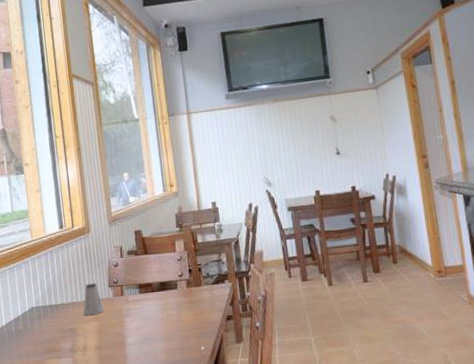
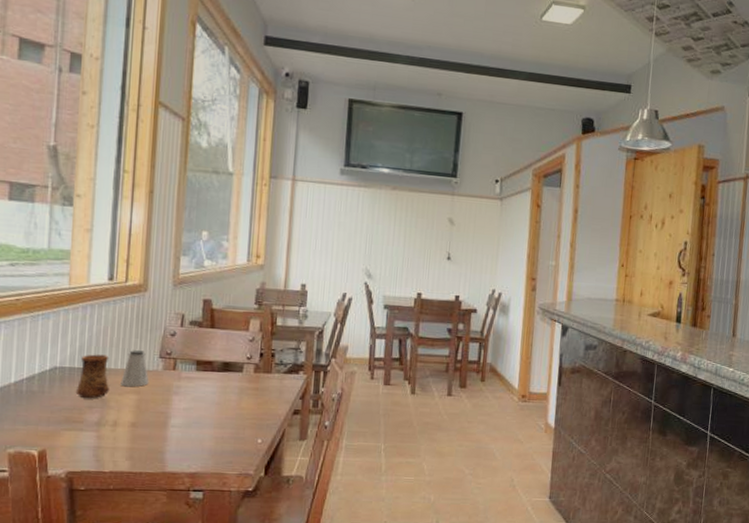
cup: none [50,291,75,331] -> present [75,354,110,399]

